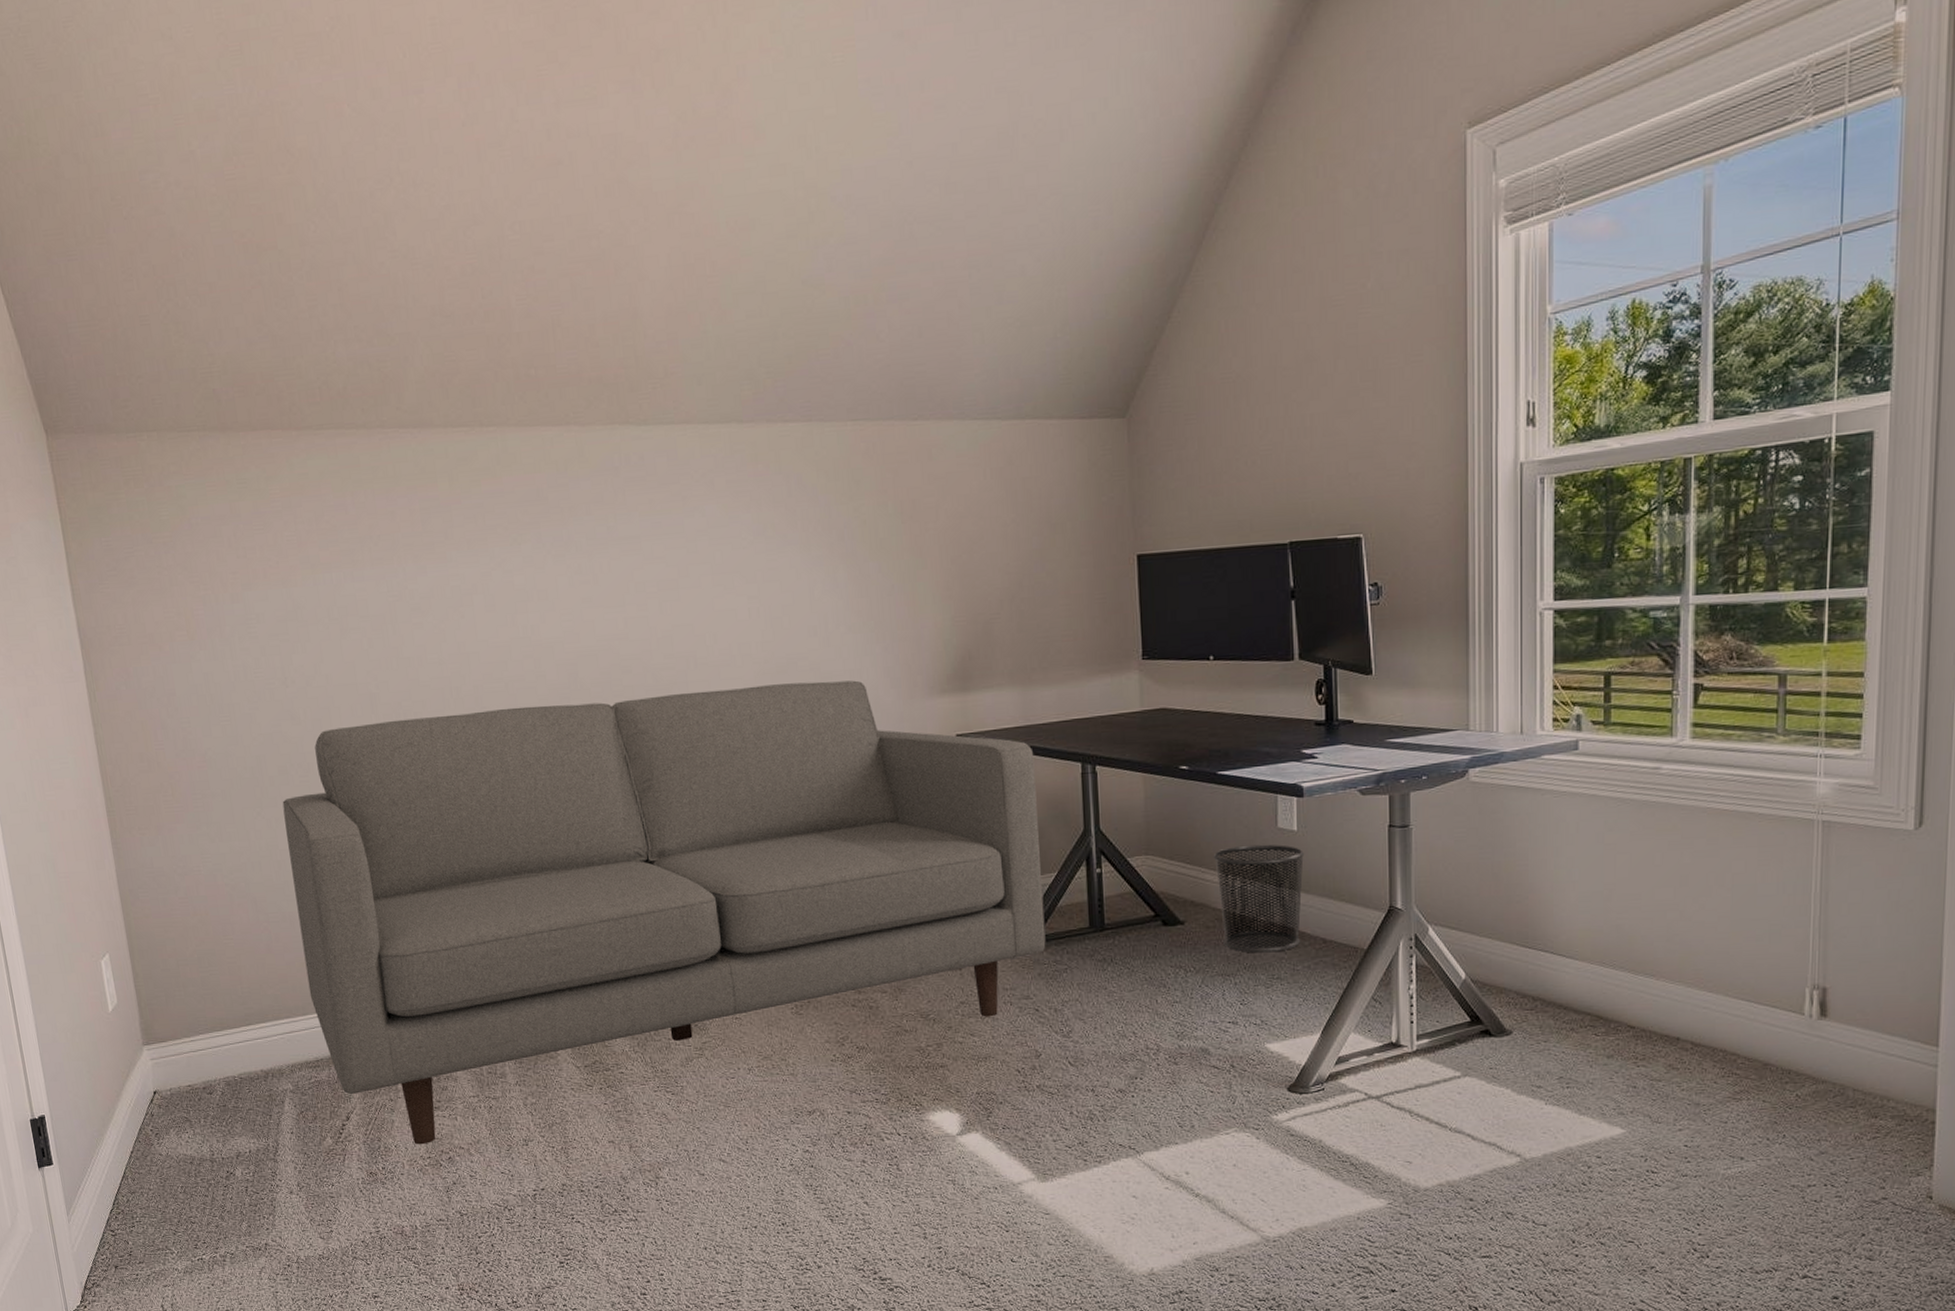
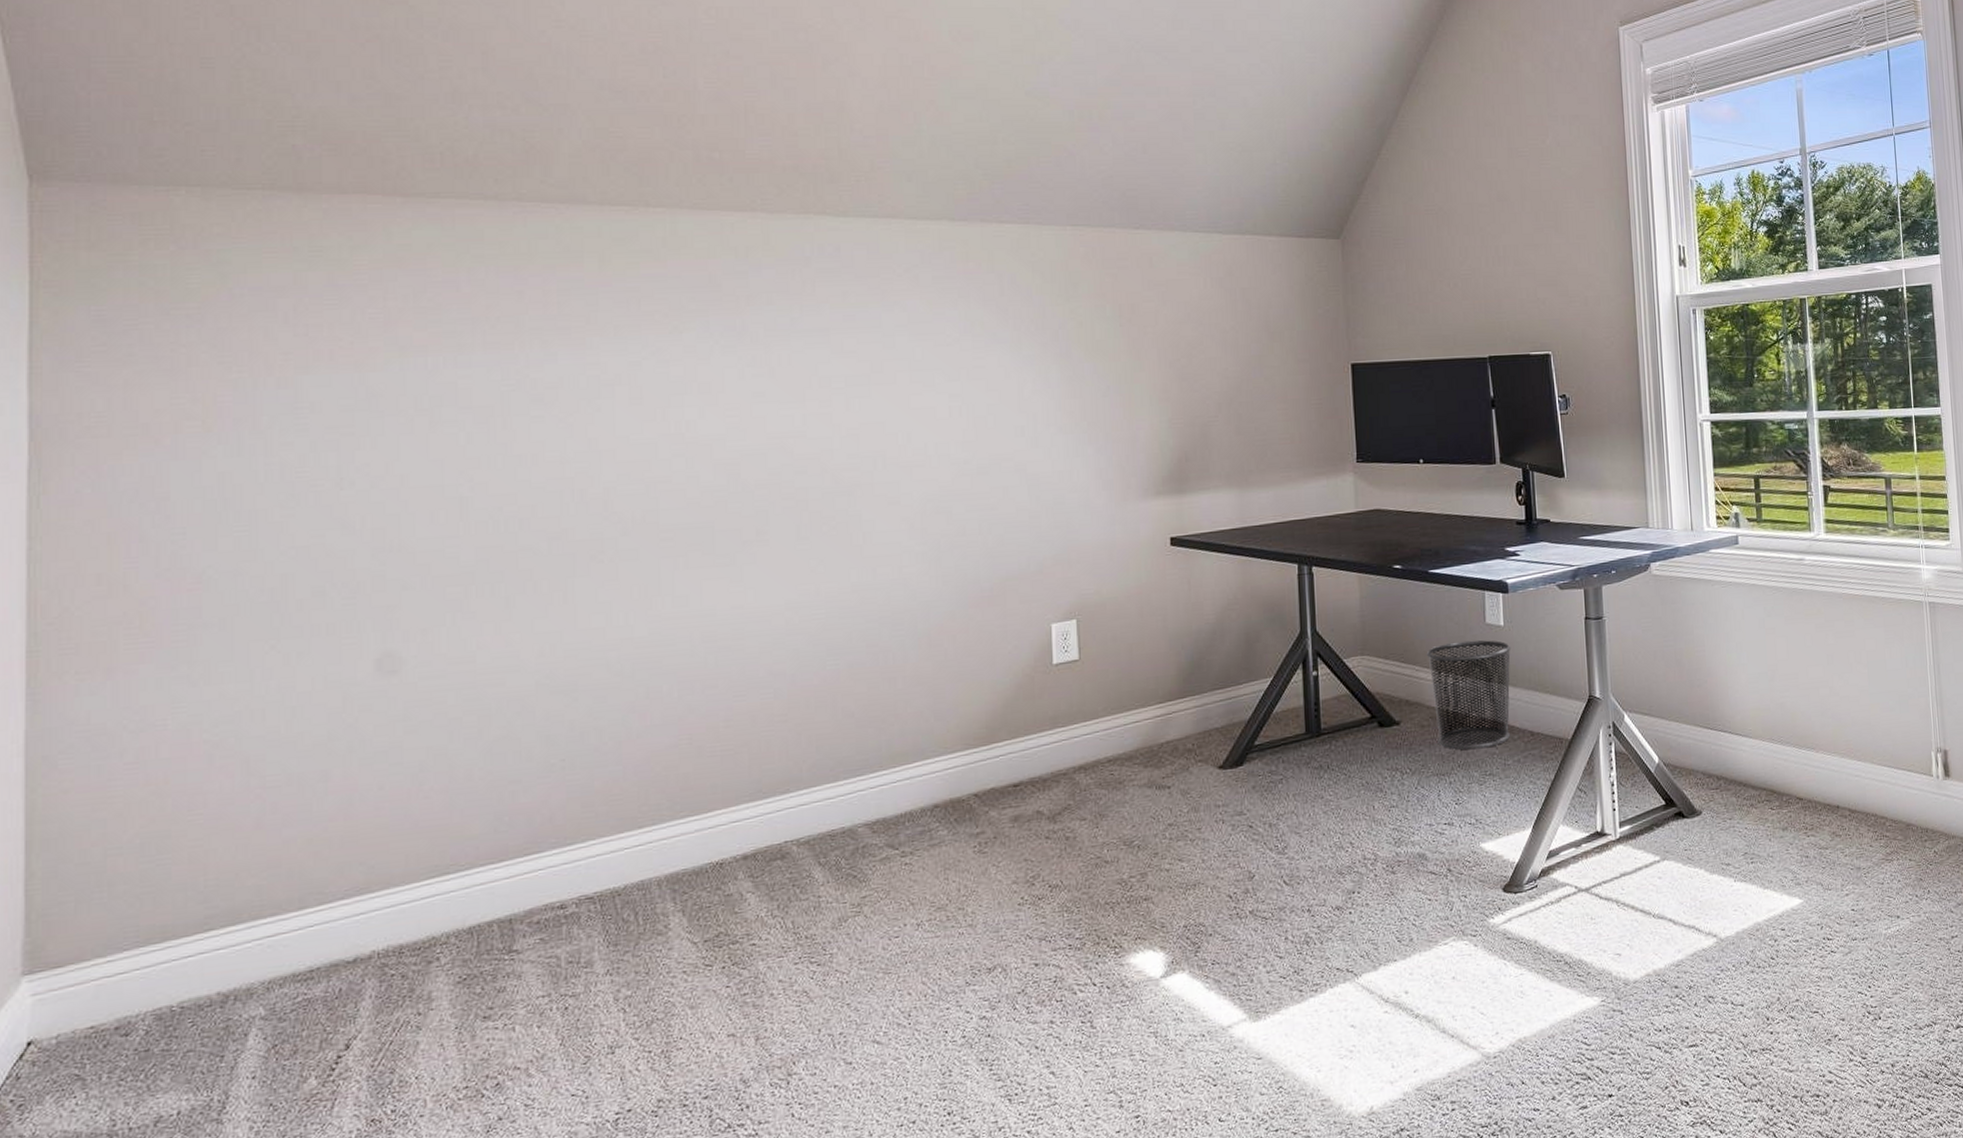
sofa: present [282,680,1046,1145] -> none [311,482,1261,1072]

